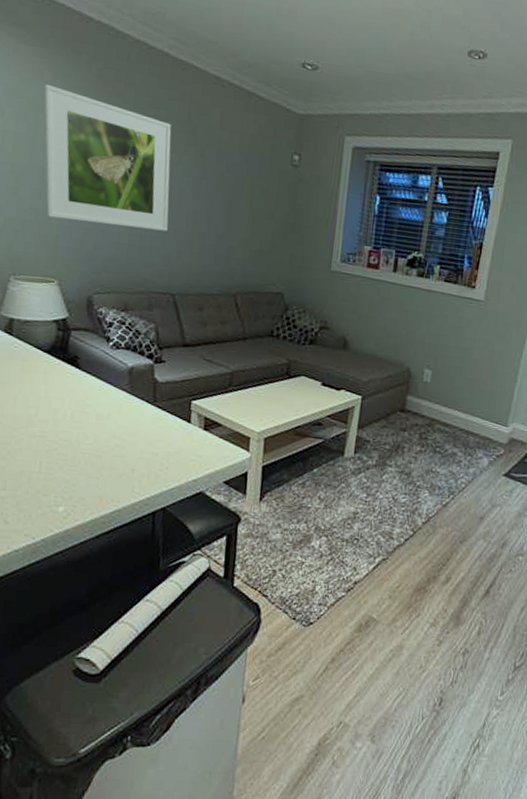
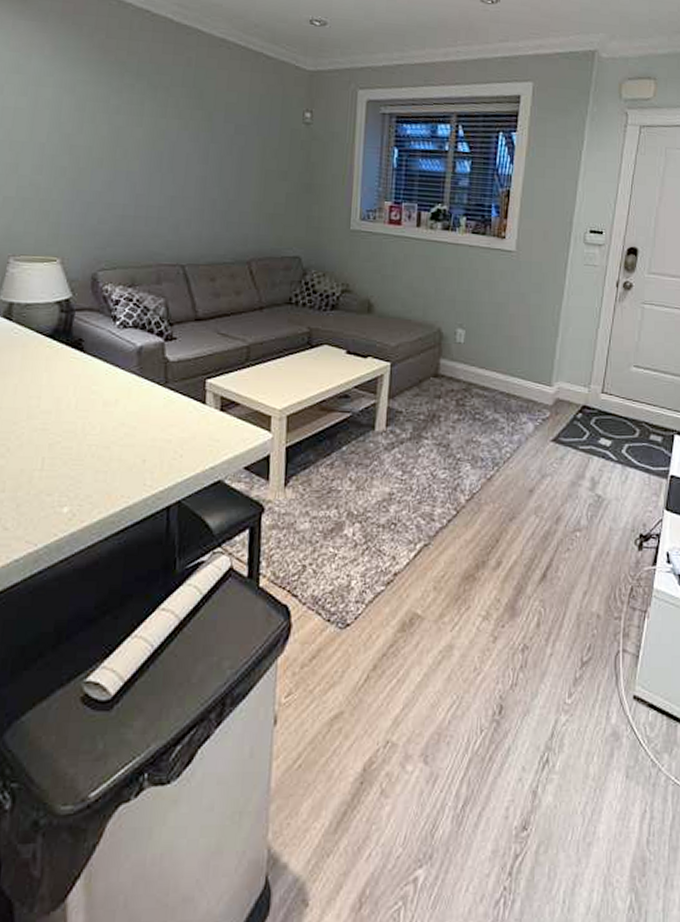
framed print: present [43,84,172,231] -> none [43,58,177,200]

